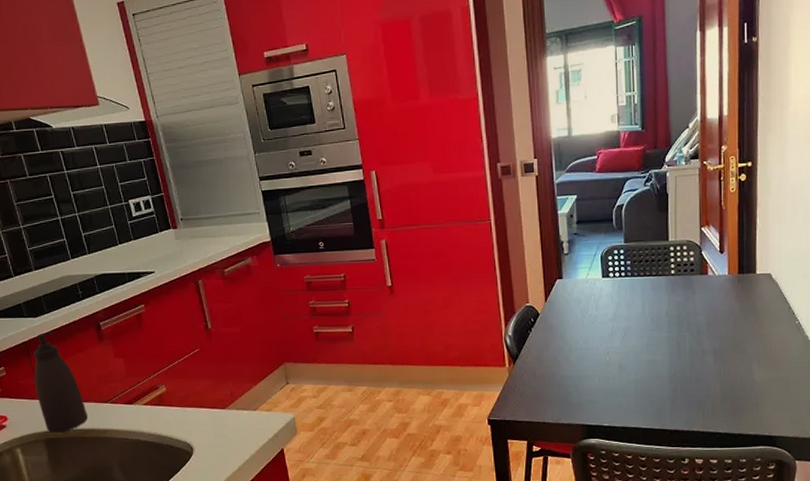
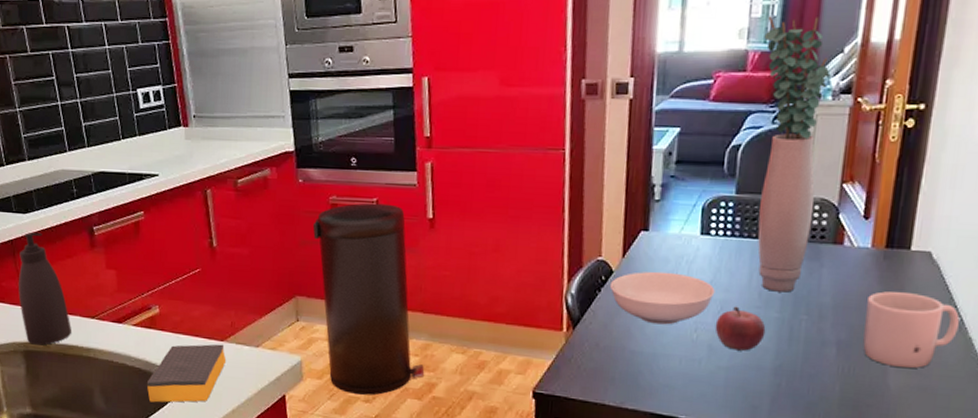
sponge: none [160,412,230,470] -> present [146,344,227,403]
pedal bin: none [292,277,398,440] -> present [312,203,424,395]
bowl: none [538,310,619,353] -> present [609,271,715,325]
fruit: none [622,331,660,366] -> present [715,306,766,351]
vase: none [630,102,683,317] -> present [757,16,831,293]
mug: none [731,306,797,365] -> present [863,291,960,369]

